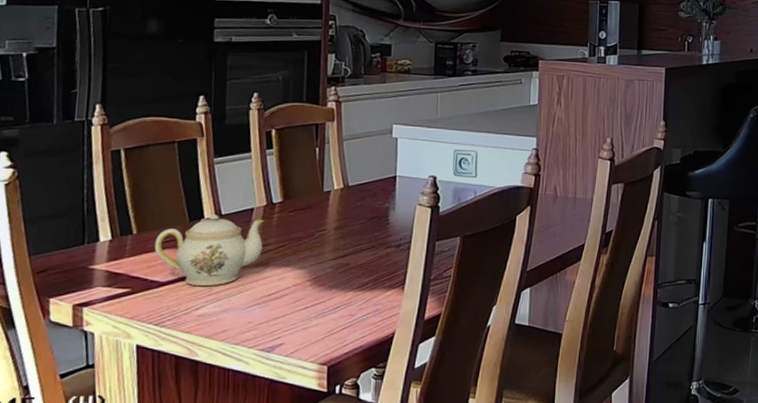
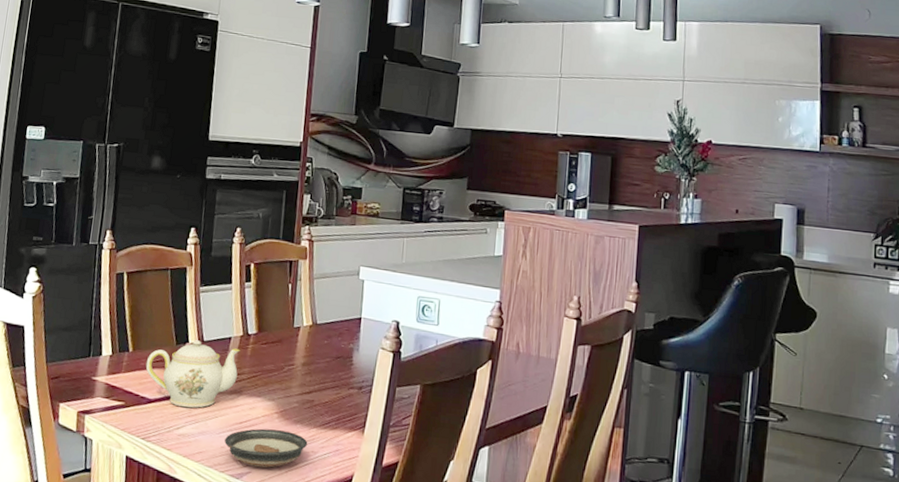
saucer: none [252,298,345,338] -> present [225,428,308,468]

